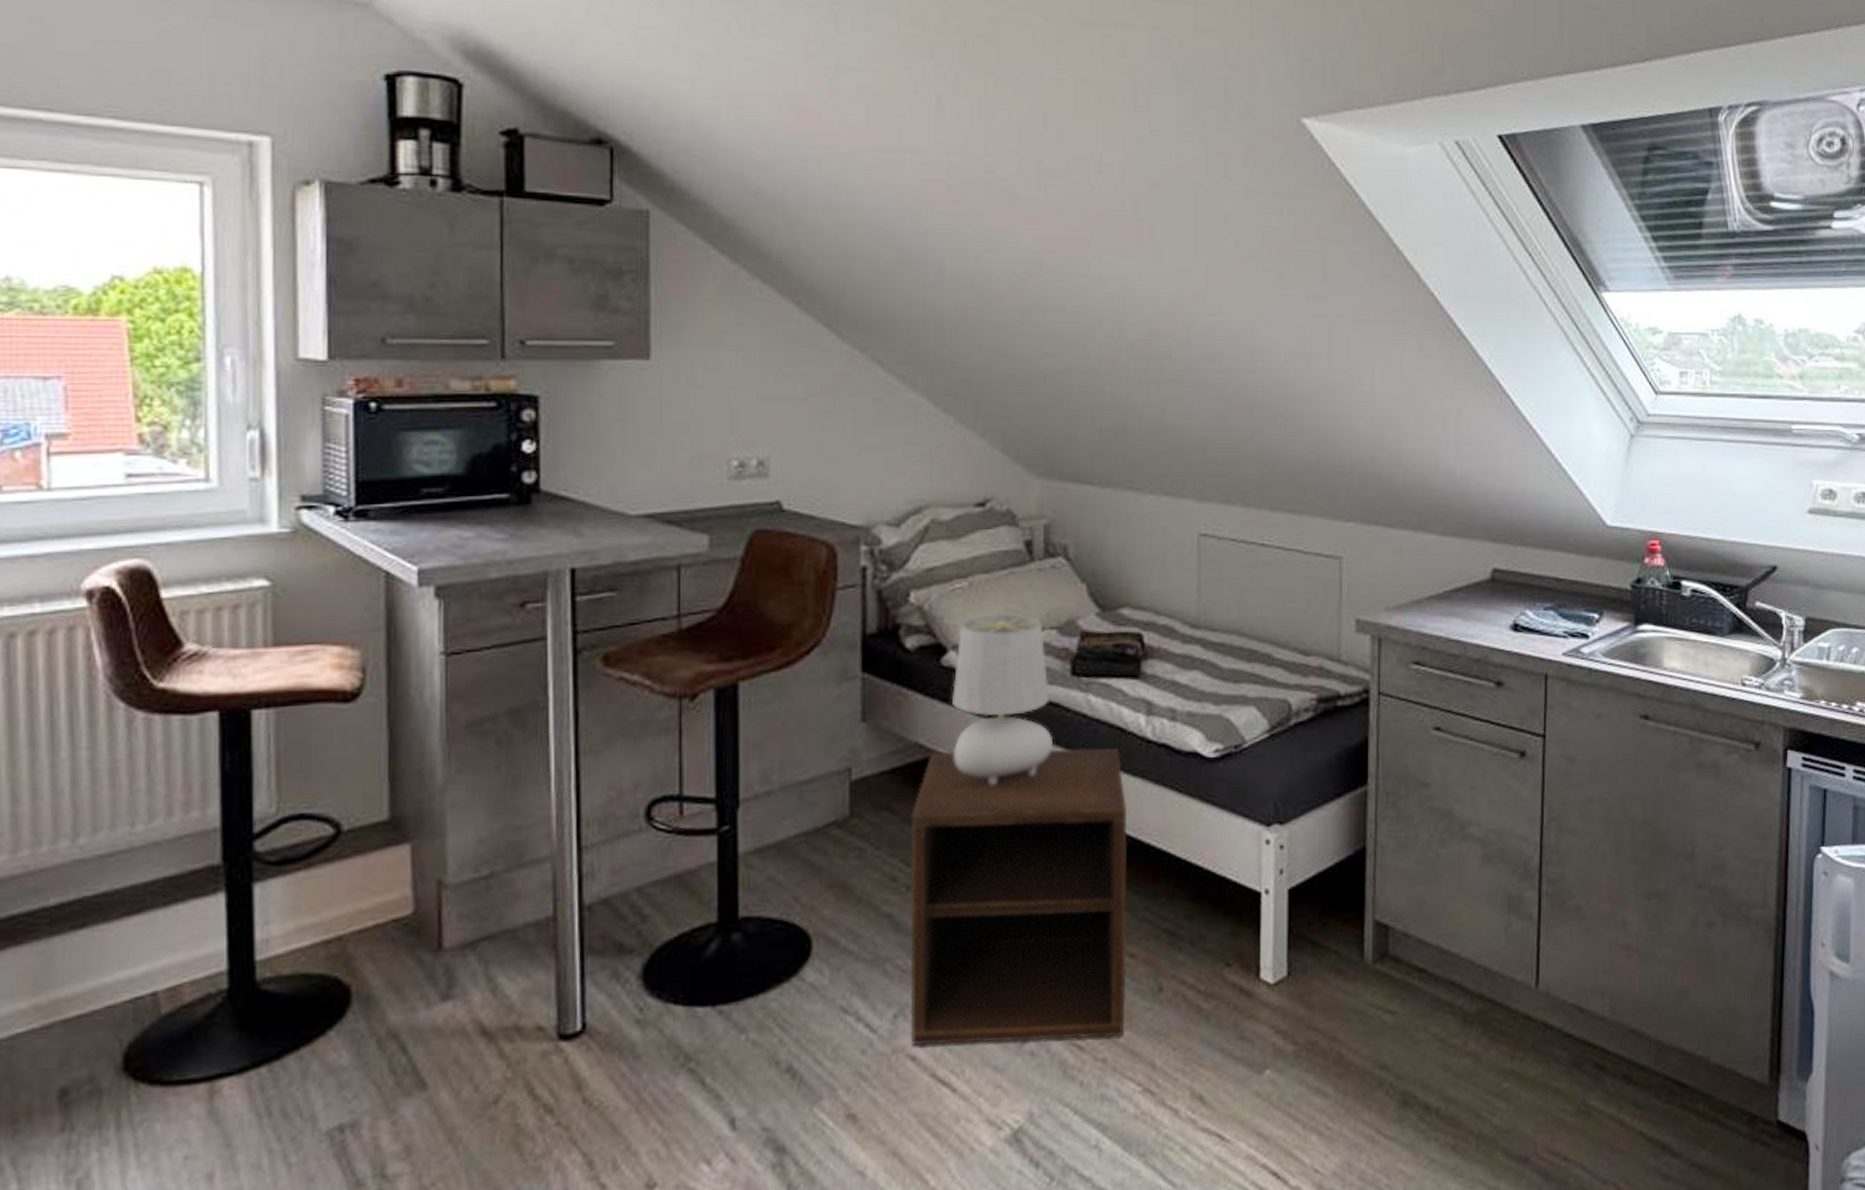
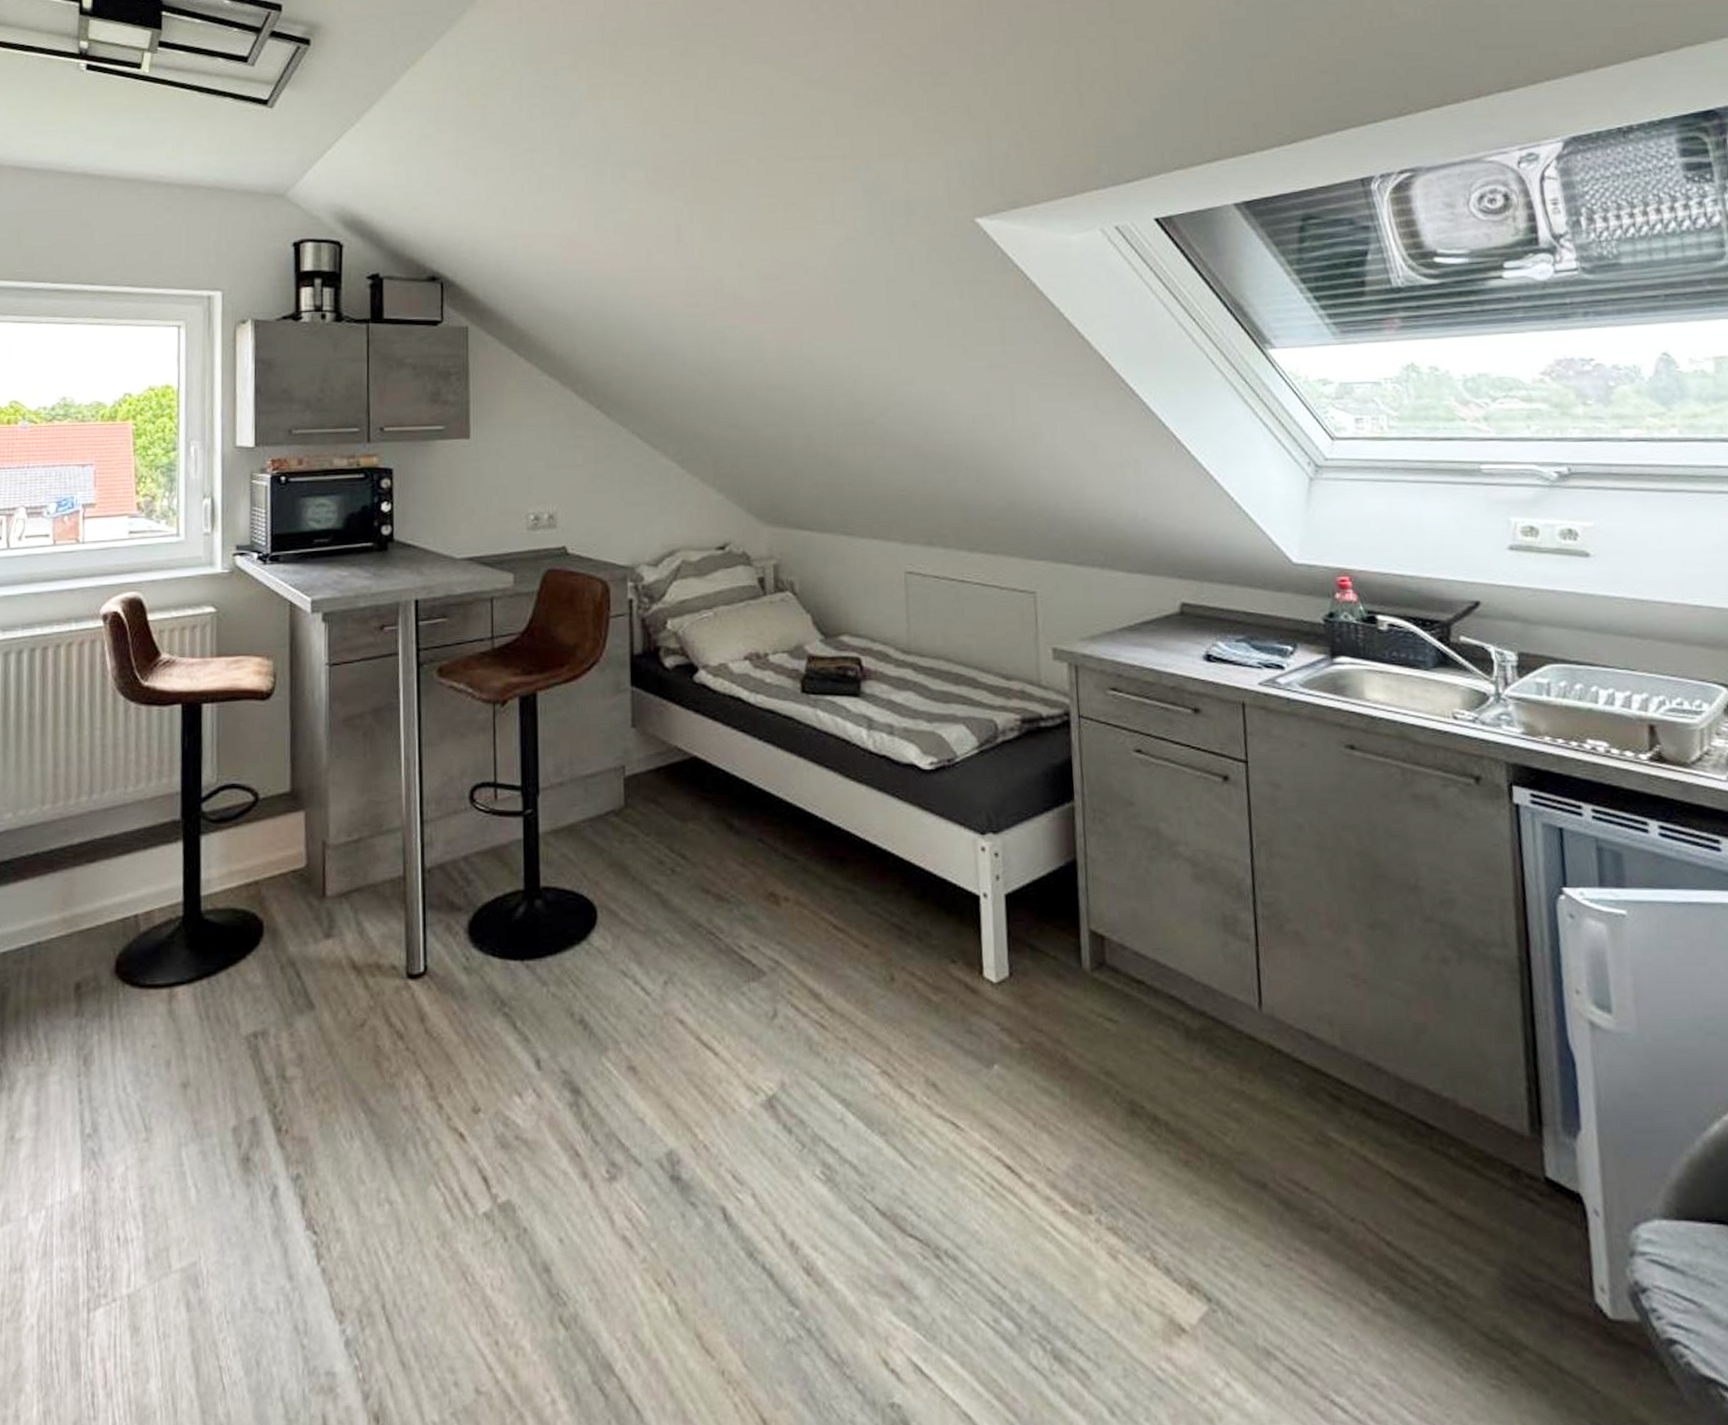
nightstand: present [910,748,1128,1047] -> none [673,755,862,1020]
table lamp: present [952,613,1054,786] -> none [703,639,789,786]

